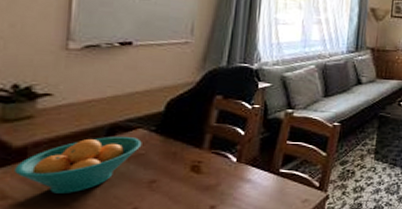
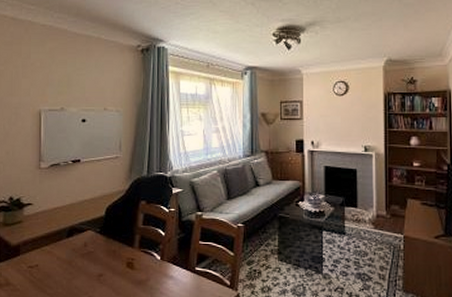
fruit bowl: present [14,136,142,194] -> none [13,236,91,283]

